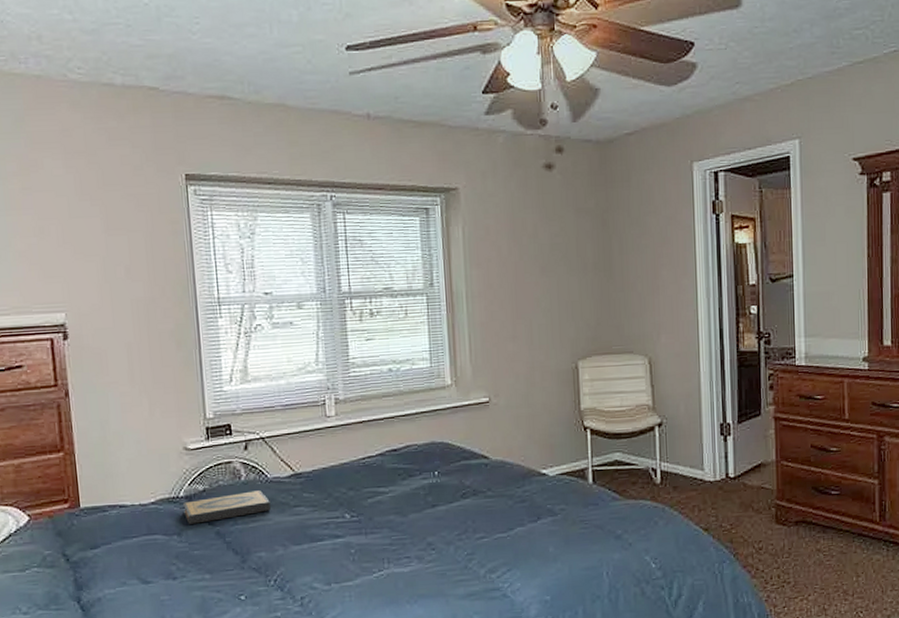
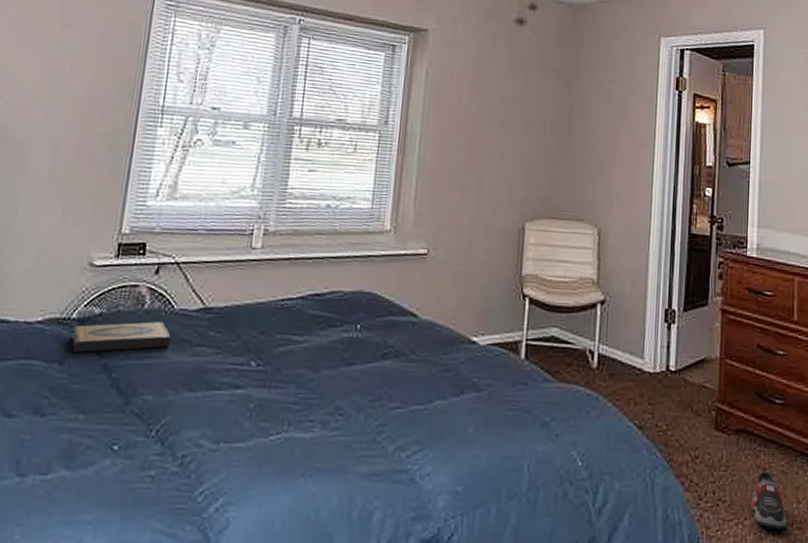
shoe: none [814,549,849,601] -> present [751,466,788,529]

